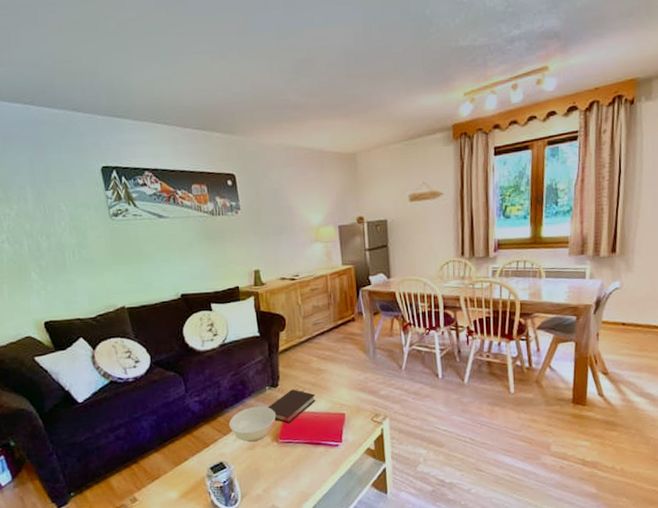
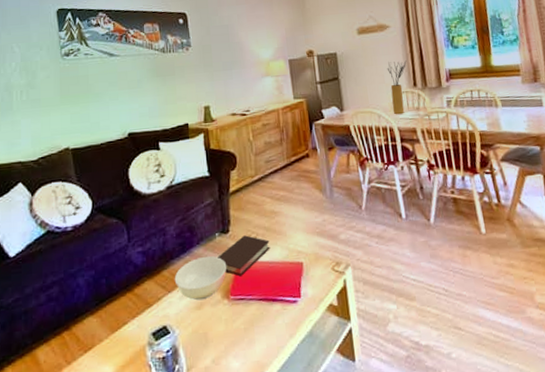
vase: none [436,229,457,283] -> present [387,60,407,115]

